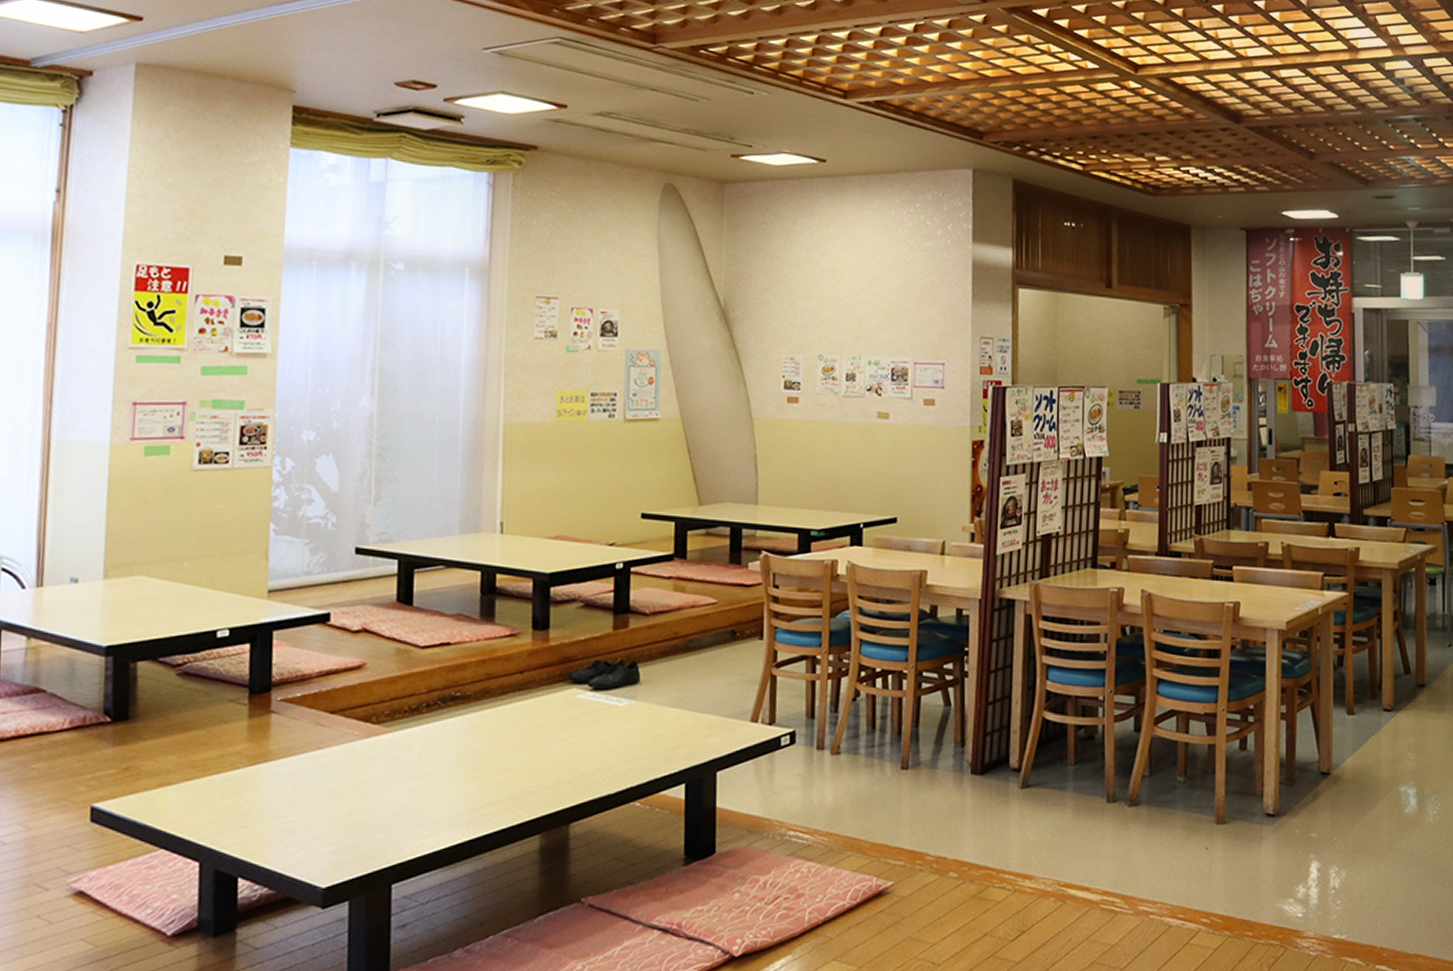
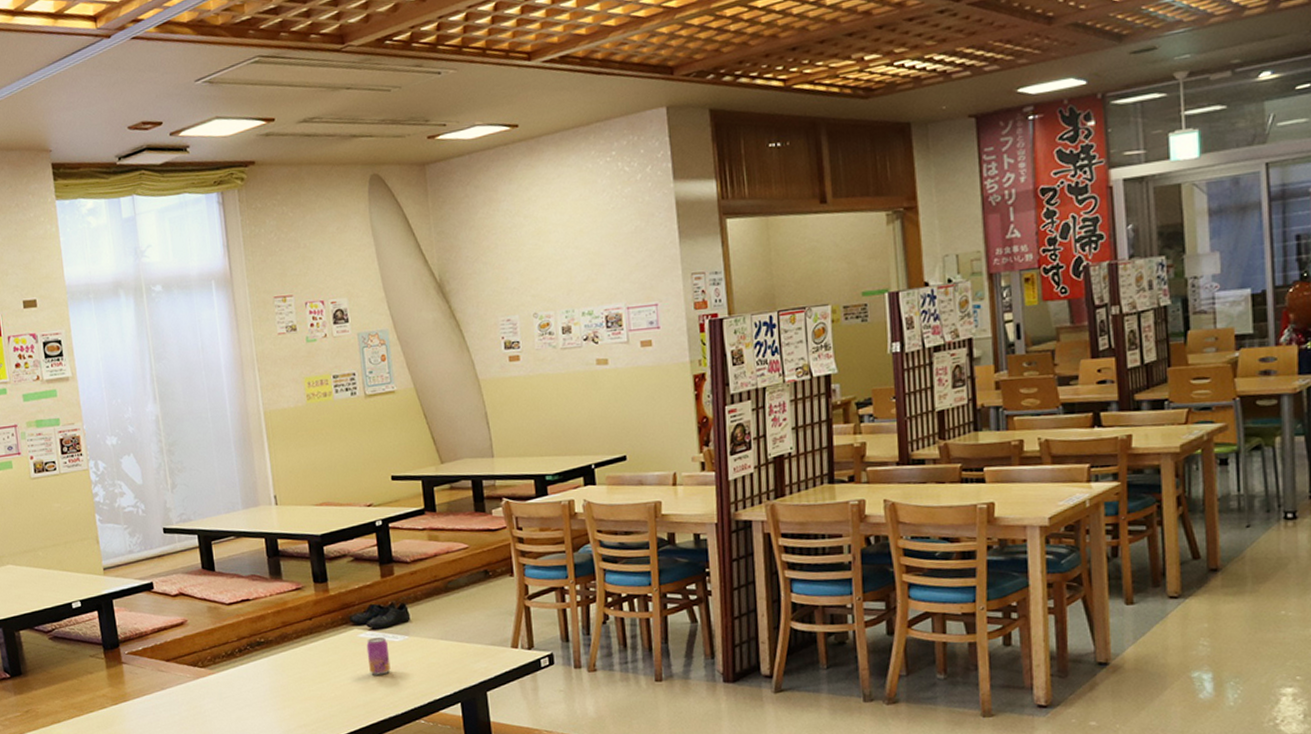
beverage can: none [583,699,610,745] -> present [366,636,391,675]

